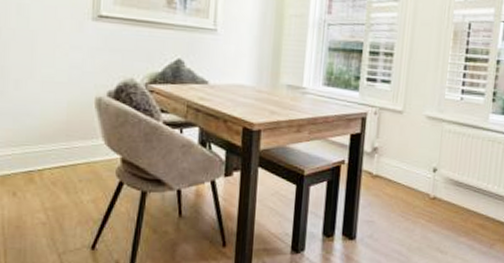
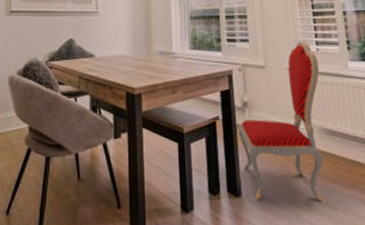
dining chair: none [363,88,460,247] -> present [239,41,324,202]

